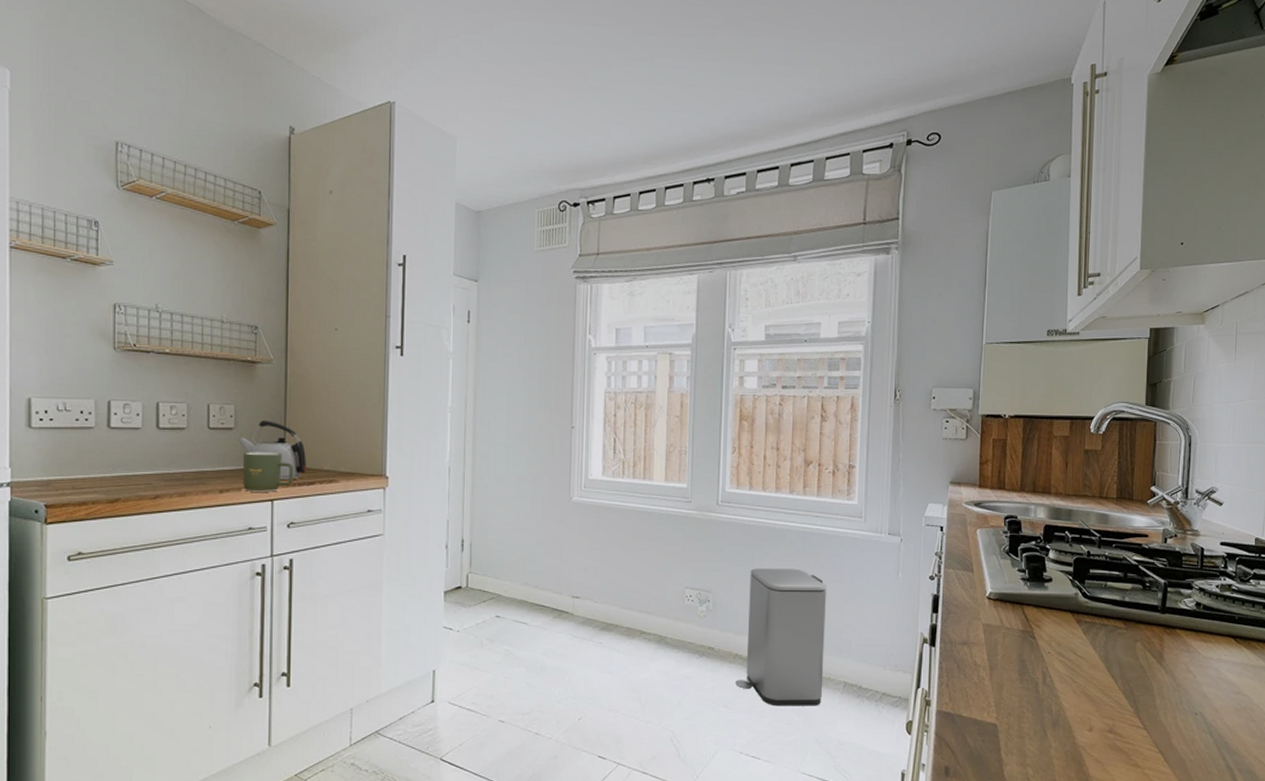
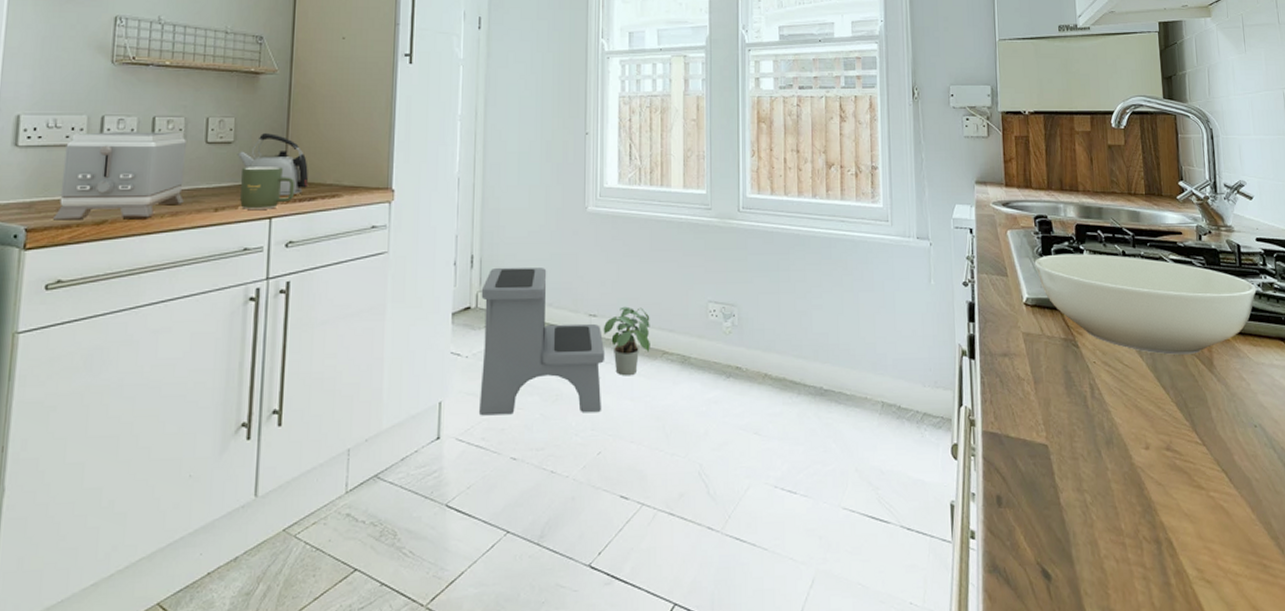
toaster: none [70,416,190,499] -> present [53,132,186,220]
step stool: none [469,551,587,683] -> present [478,267,605,416]
potted plant: none [585,590,630,652] -> present [603,306,650,376]
pedal bin: present [735,568,827,706] -> none [766,278,860,432]
bowl: none [1000,552,1214,648] -> present [1034,254,1257,355]

